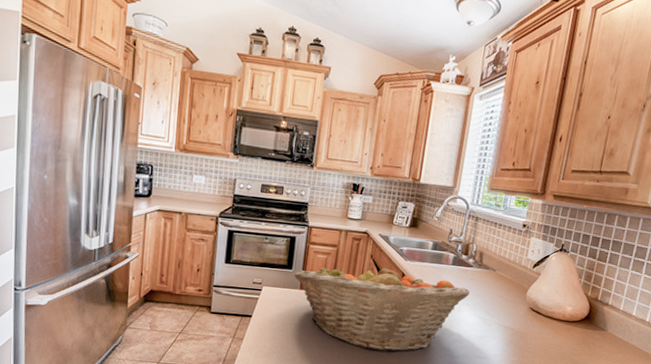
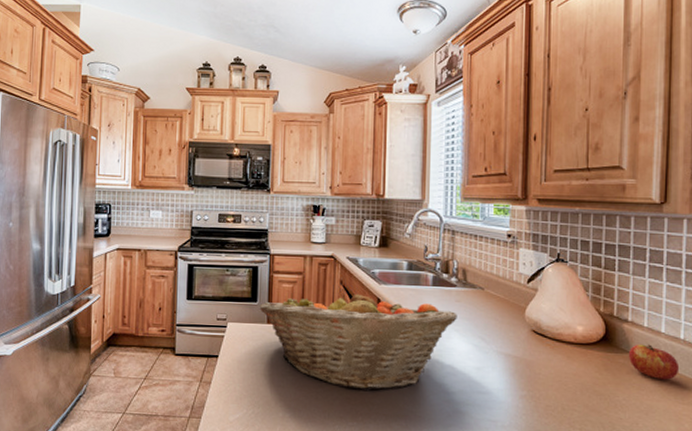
apple: none [603,323,641,353] -> present [628,344,680,380]

